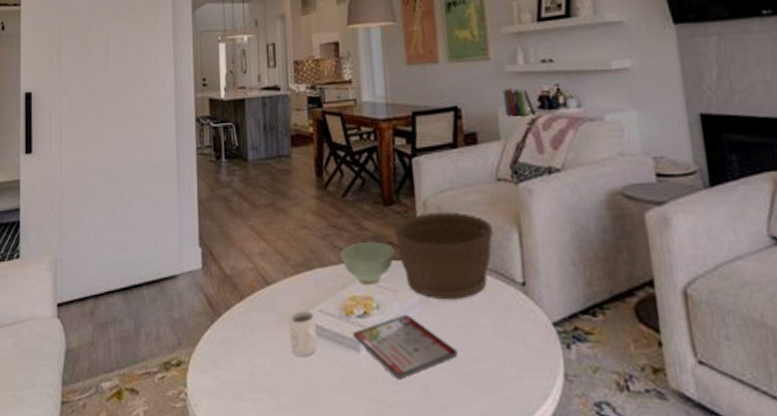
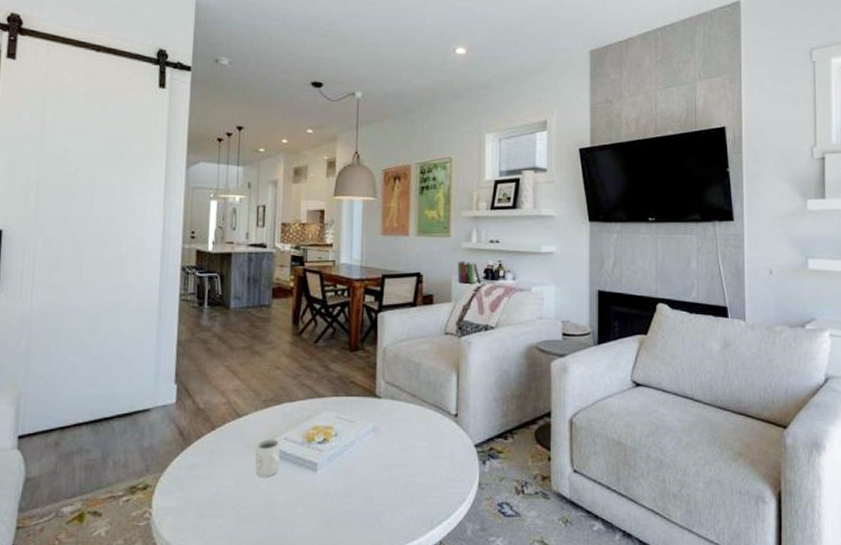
bowl: present [340,241,396,285] -> none [307,381,356,416]
tablet: present [352,315,458,378] -> none [312,441,398,492]
basket: present [394,212,493,301] -> none [356,358,437,429]

